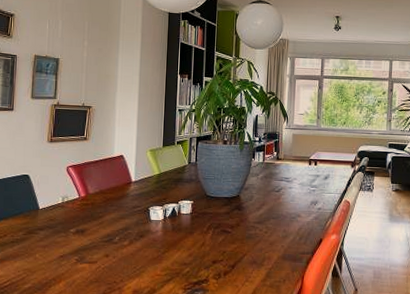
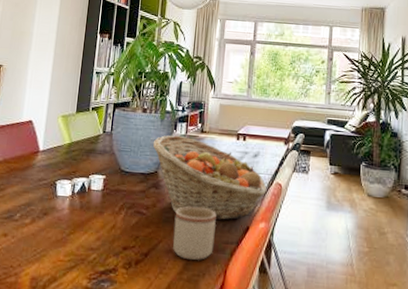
fruit basket: none [234,163,337,234] -> present [153,135,267,220]
mug: none [256,224,293,269] -> present [173,206,216,260]

